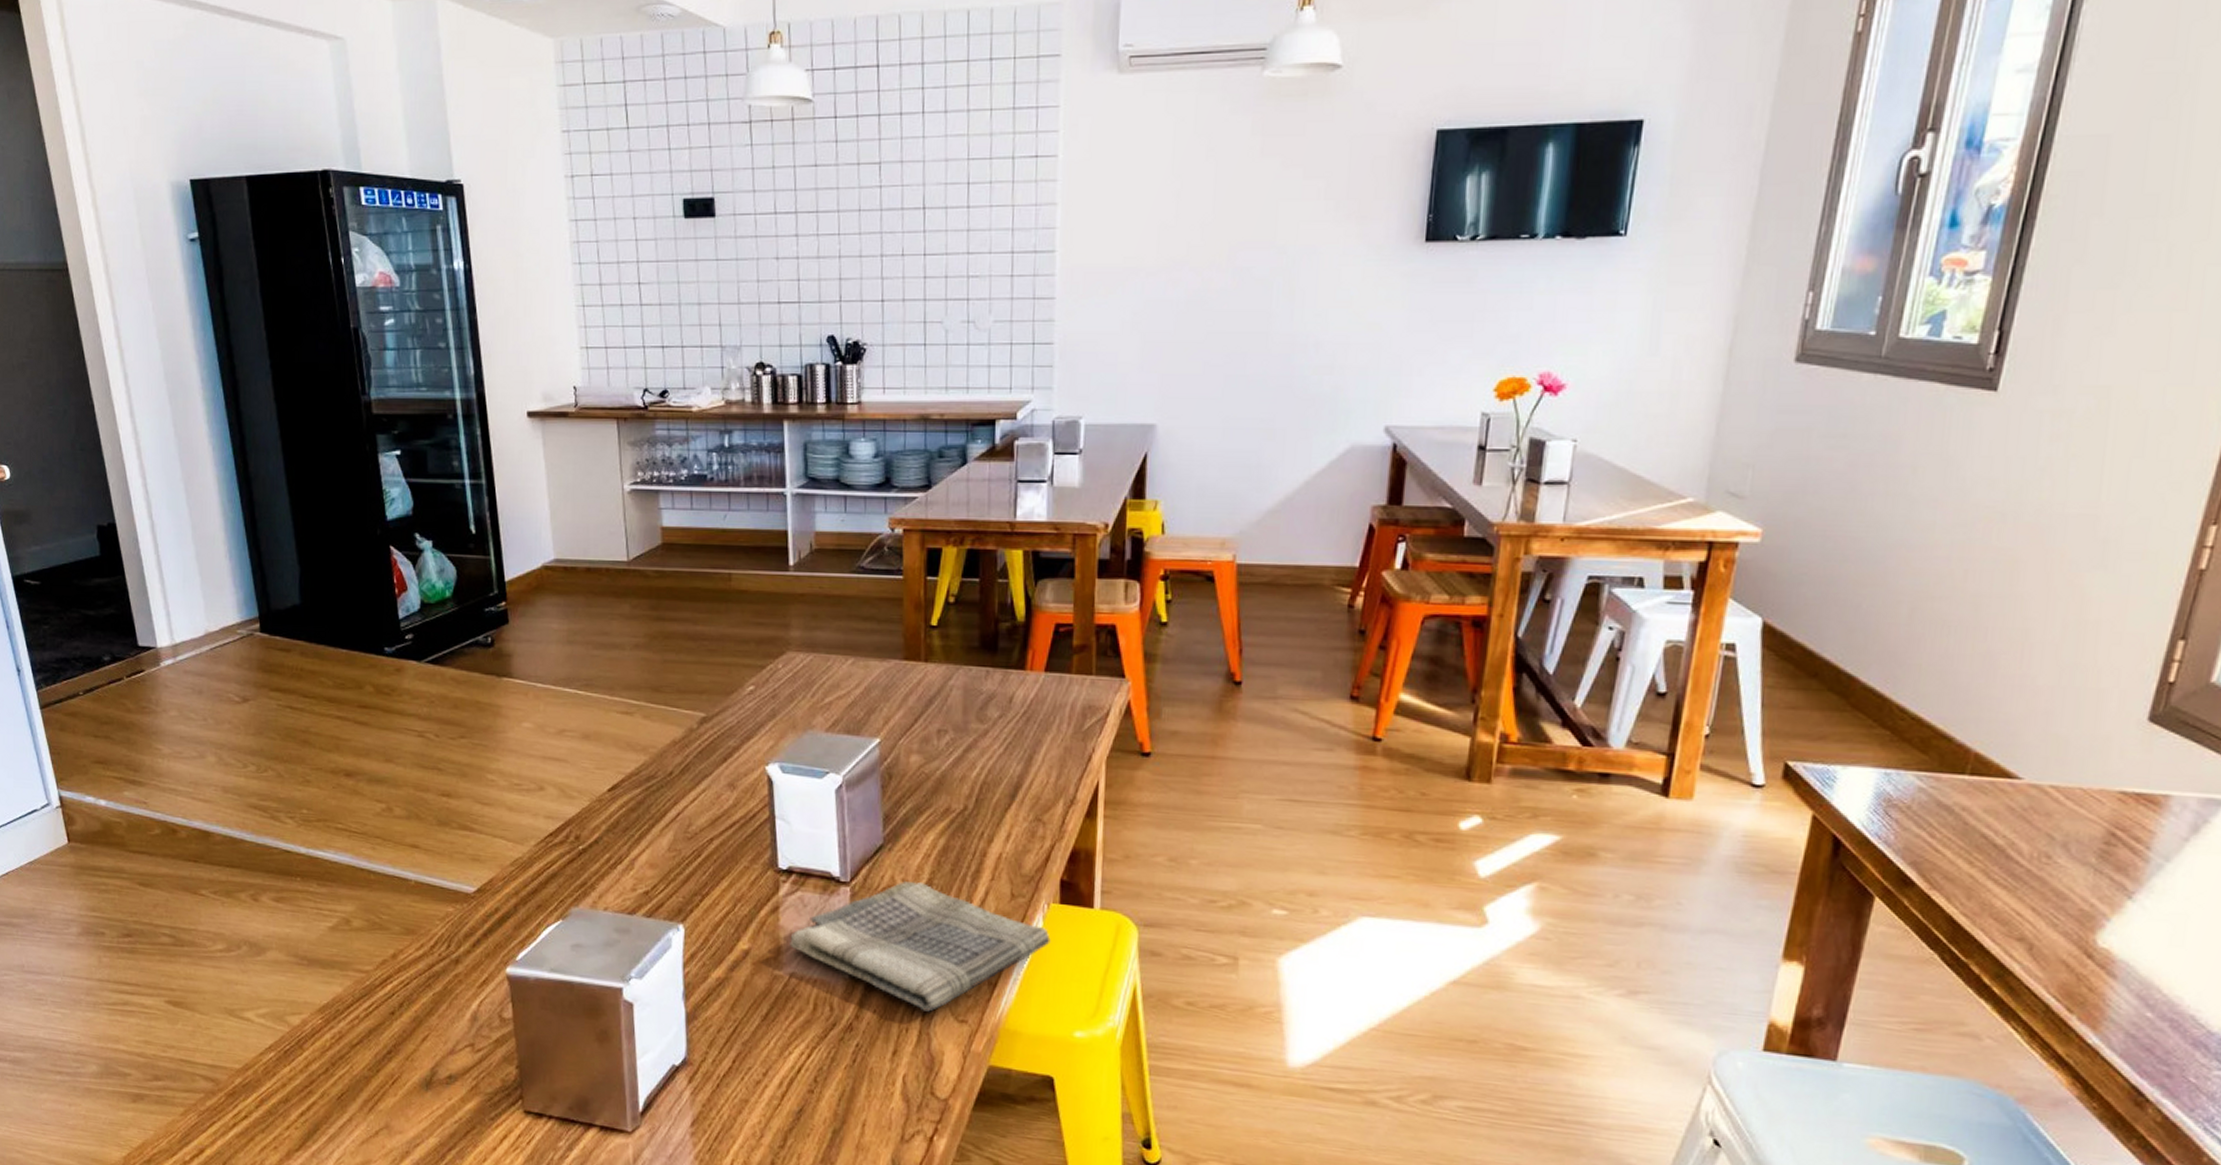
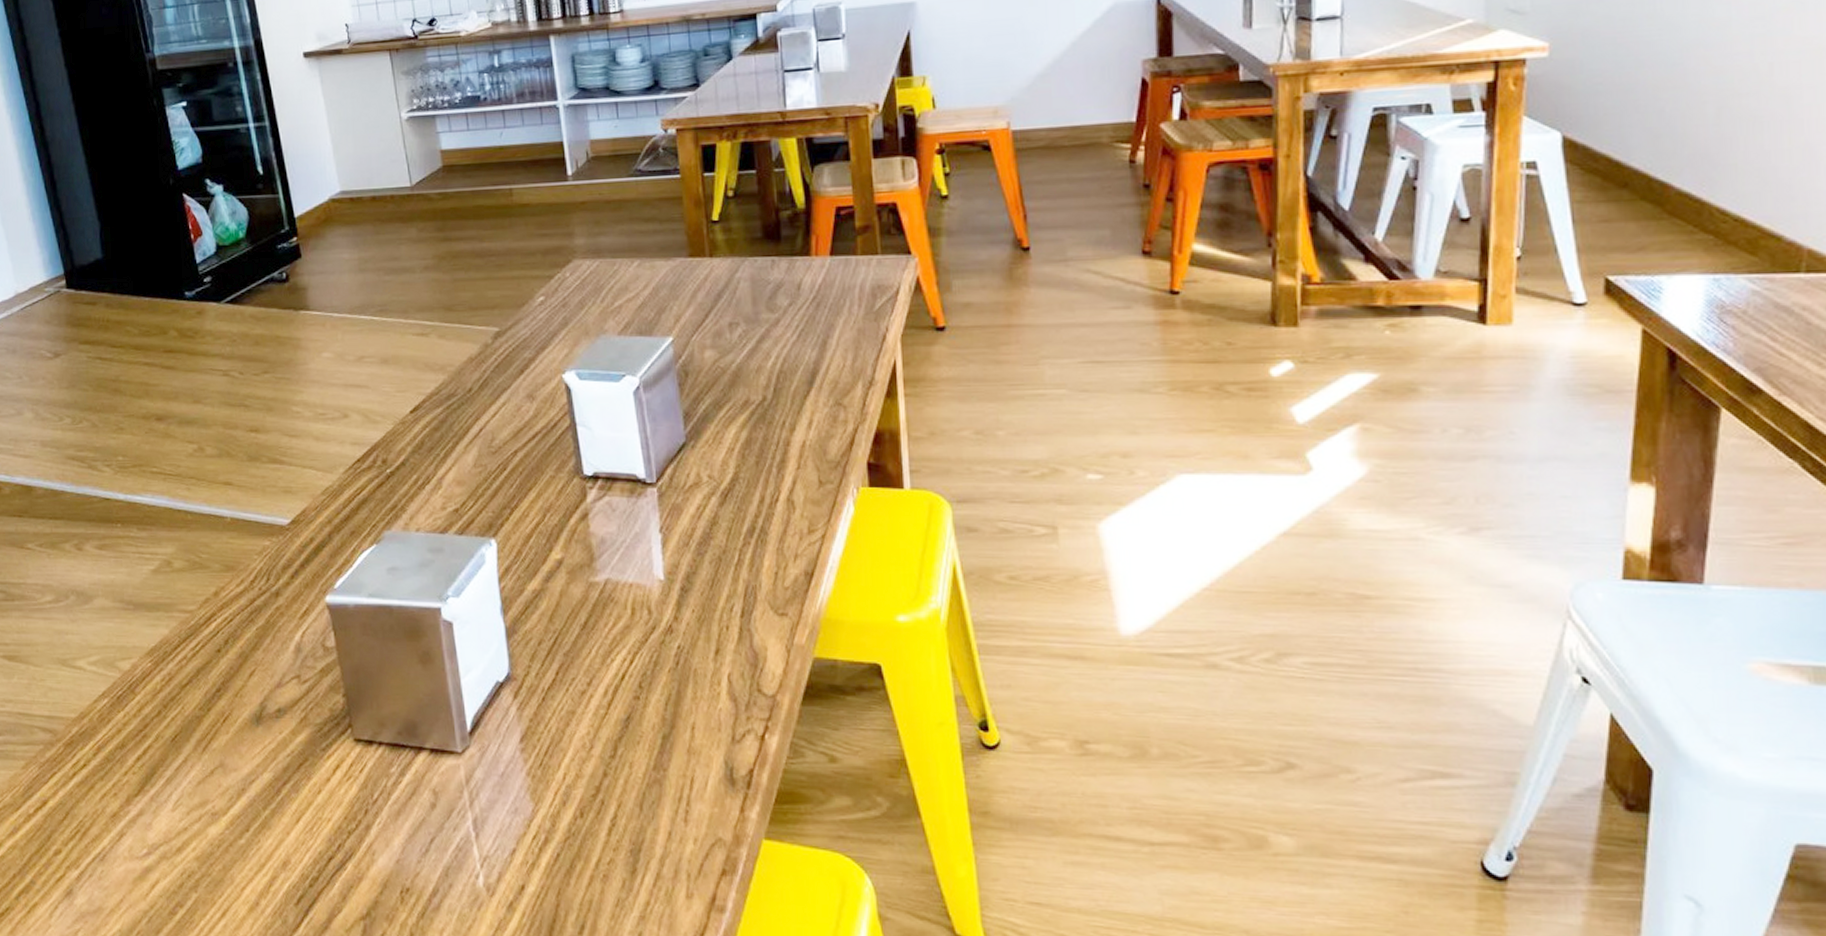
dish towel: present [789,880,1051,1012] -> none [601,476,864,607]

